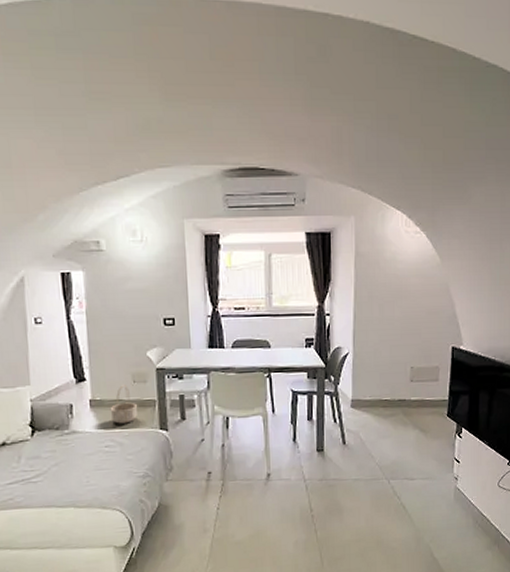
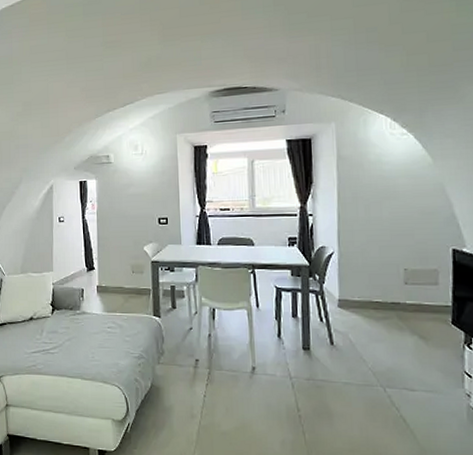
basket: present [110,385,137,424] -> none [113,274,135,308]

